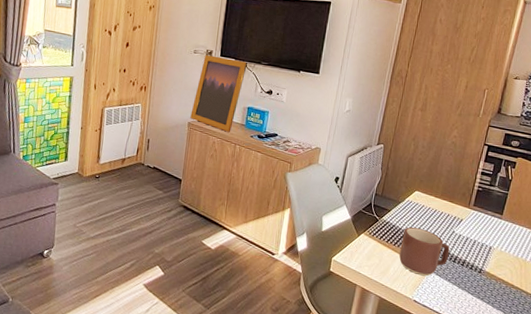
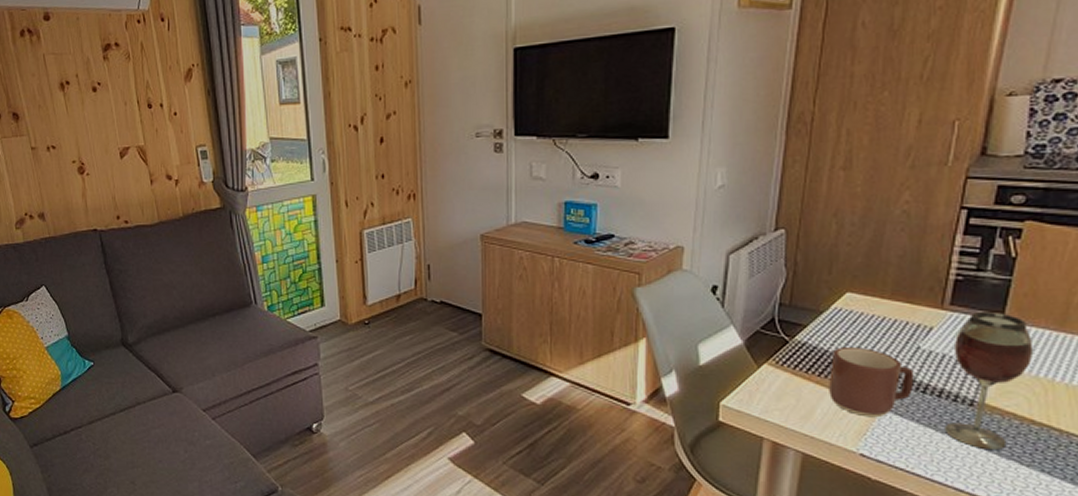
picture frame: present [190,55,247,132] -> none [482,136,556,241]
wineglass: none [464,211,517,303] -> present [945,311,1034,450]

